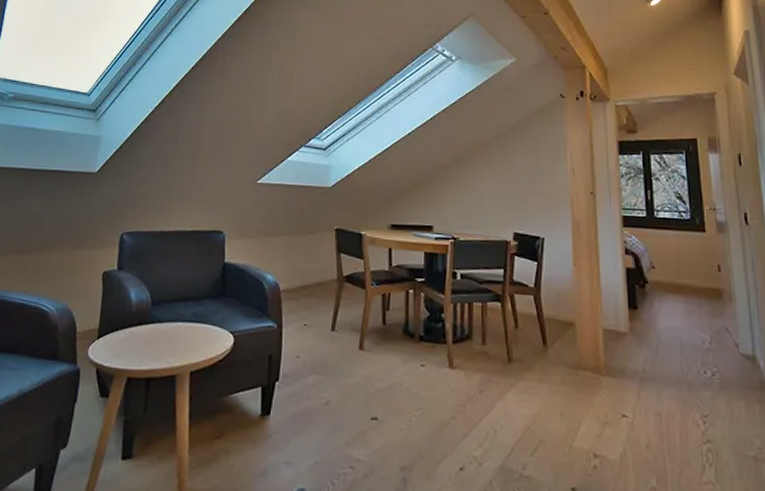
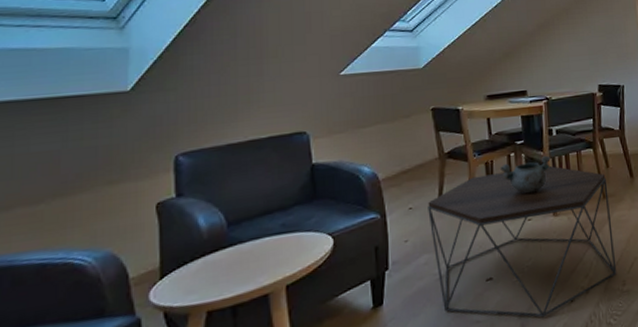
coffee table: none [321,306,517,478] -> present [428,166,617,318]
decorative bowl: none [397,299,452,337] -> present [500,155,551,194]

